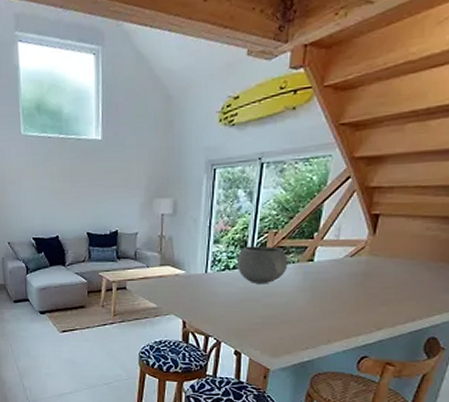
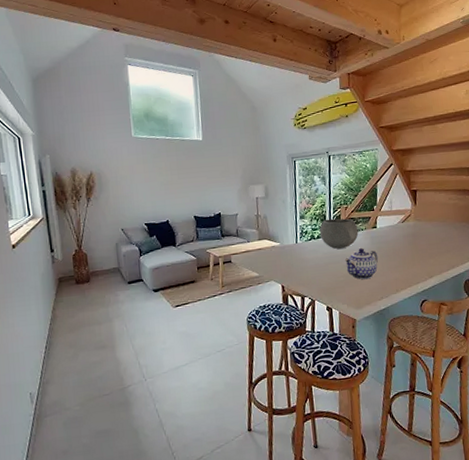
teapot: none [264,285,310,324] -> present [344,248,379,280]

